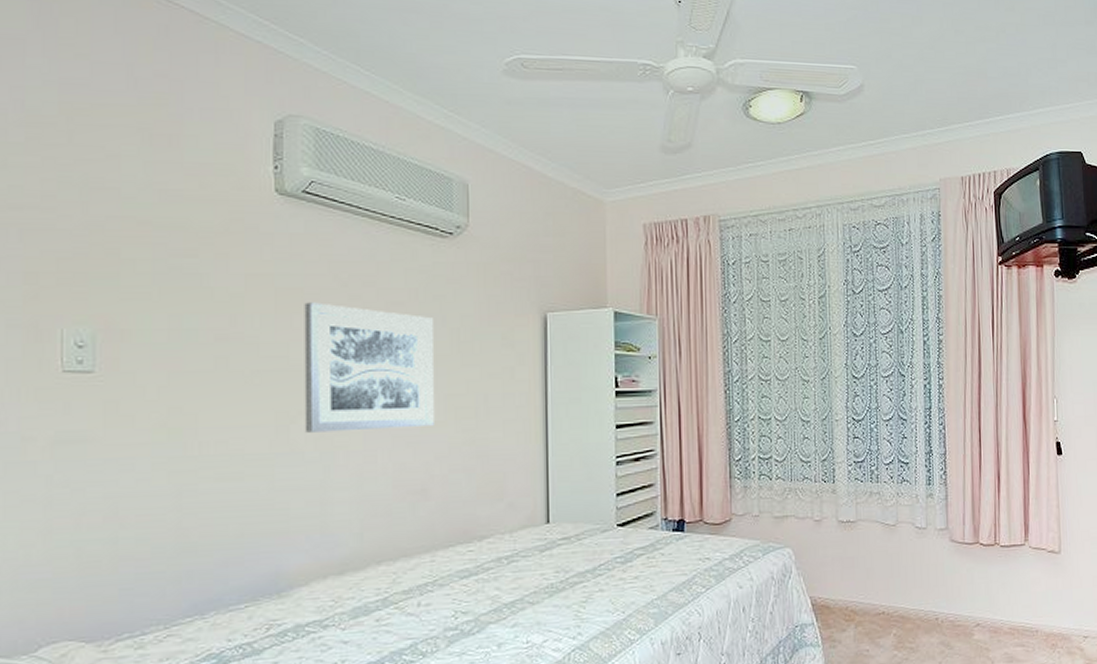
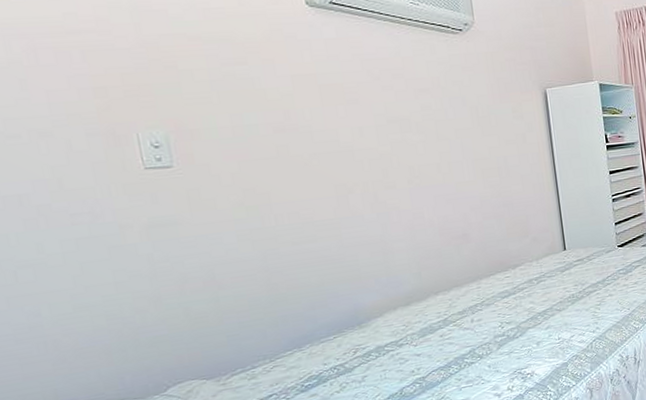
wall art: present [304,302,434,433] -> none [345,94,466,200]

